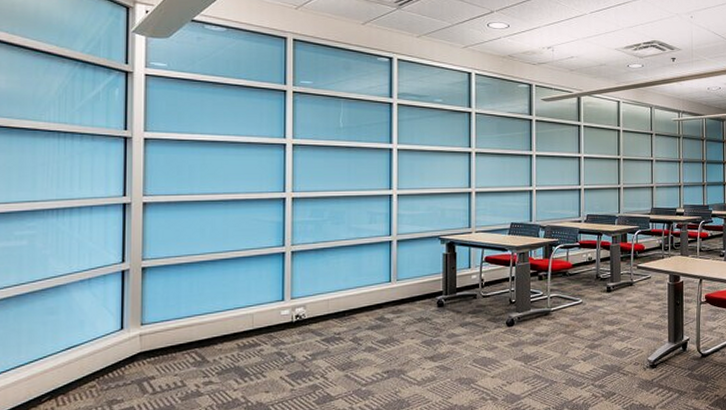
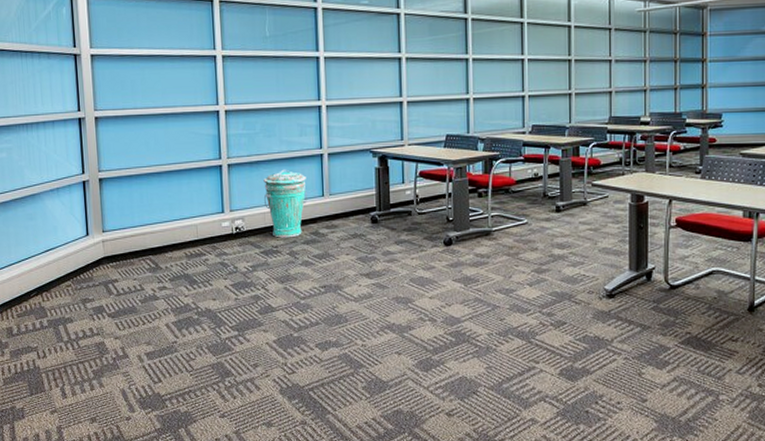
trash can: none [329,256,374,325] -> present [263,169,307,238]

